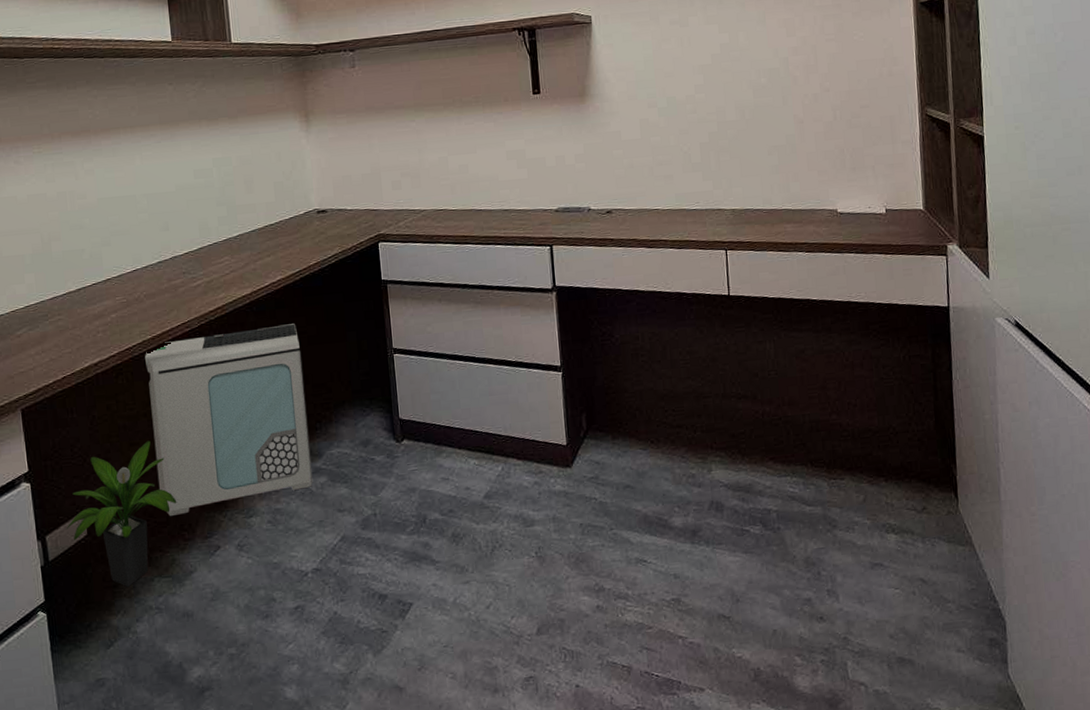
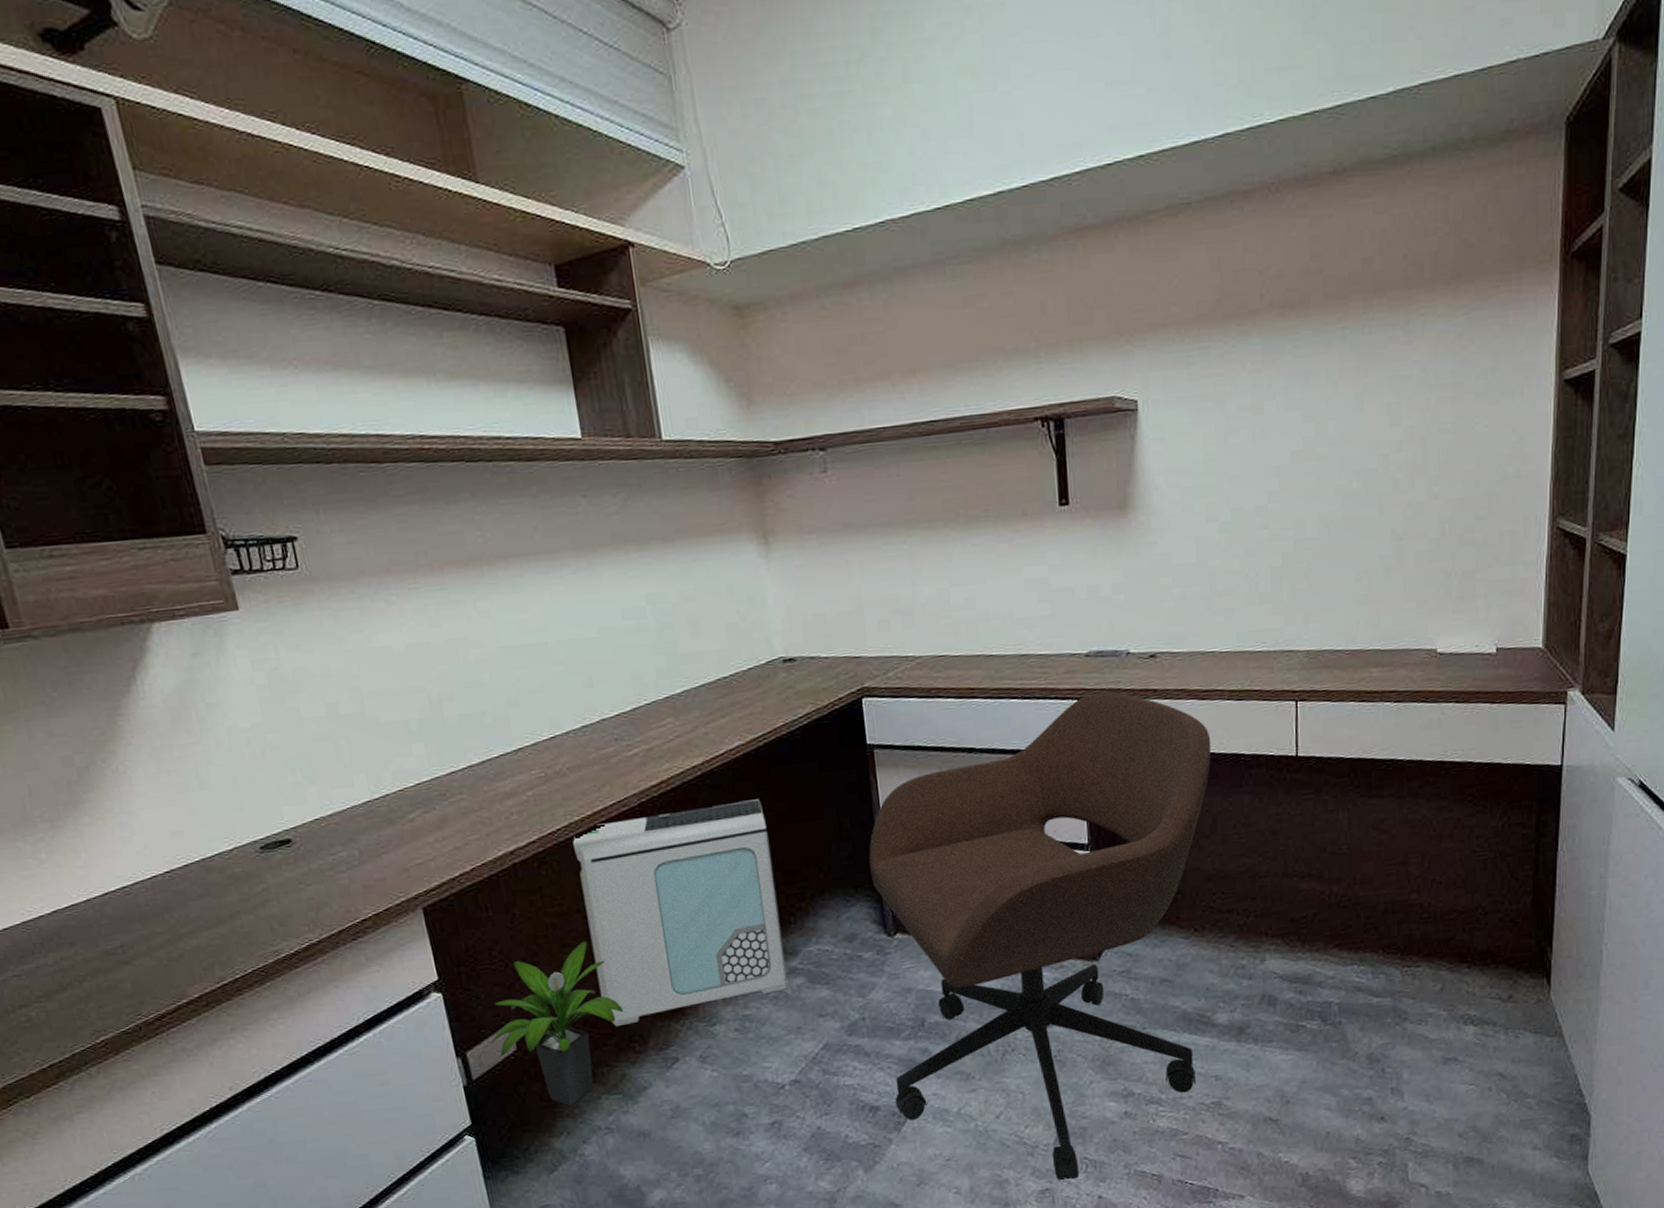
office chair: none [382,240,659,669] -> present [869,691,1212,1181]

